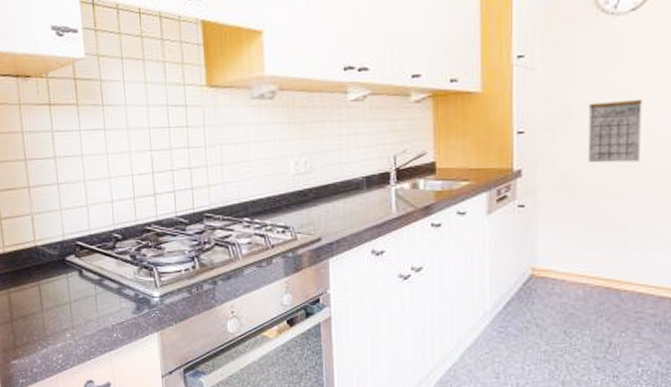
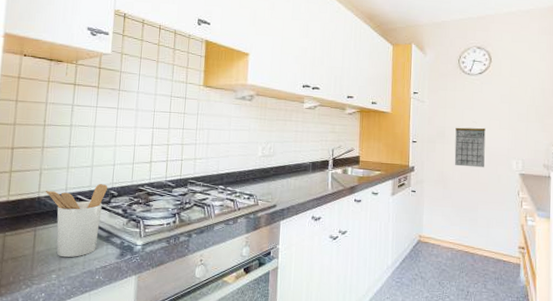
utensil holder: none [42,225,109,314] -> present [46,183,107,258]

